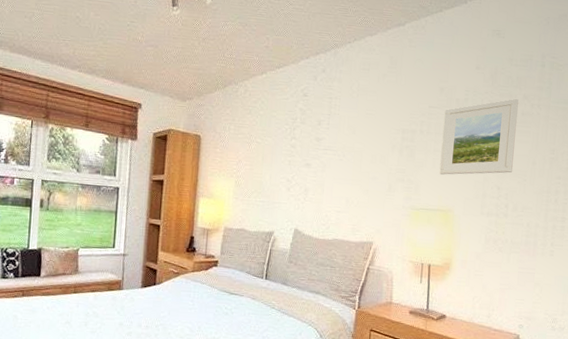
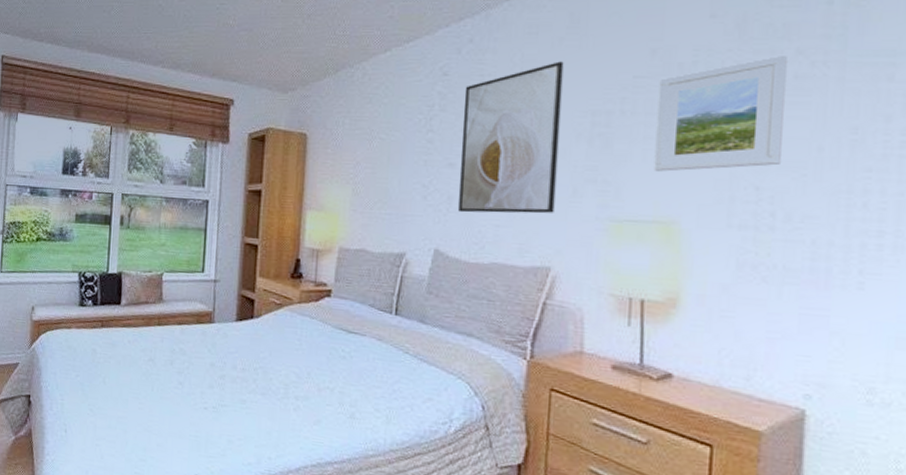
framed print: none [312,92,386,203] -> present [458,61,564,214]

